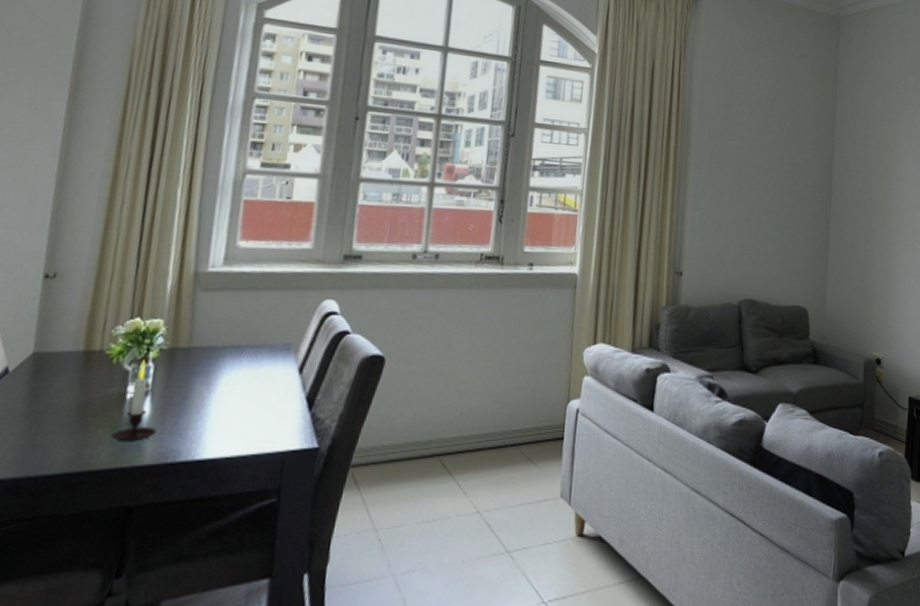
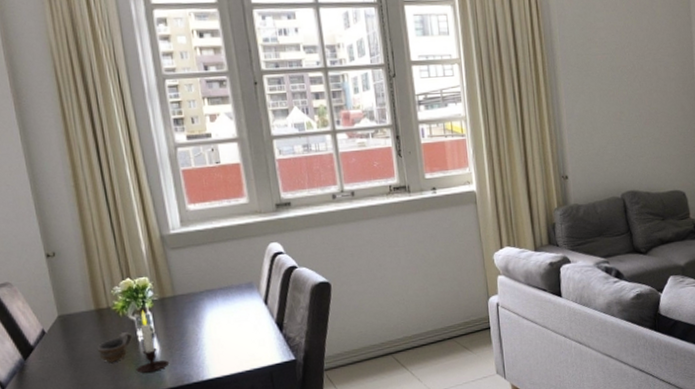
cup: none [68,385,120,421] -> present [96,332,132,362]

